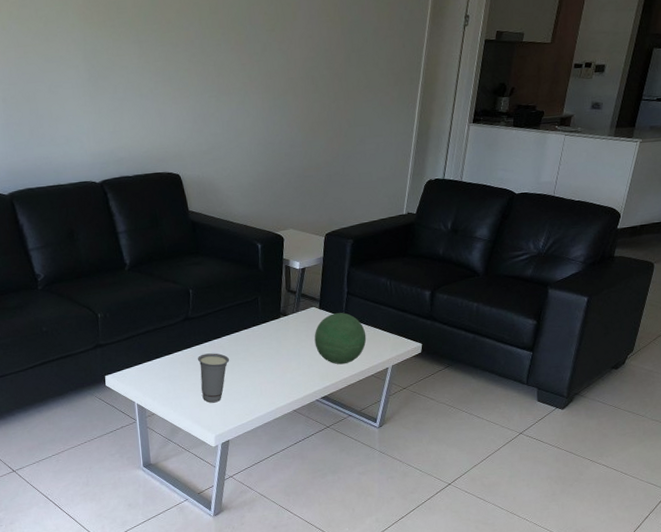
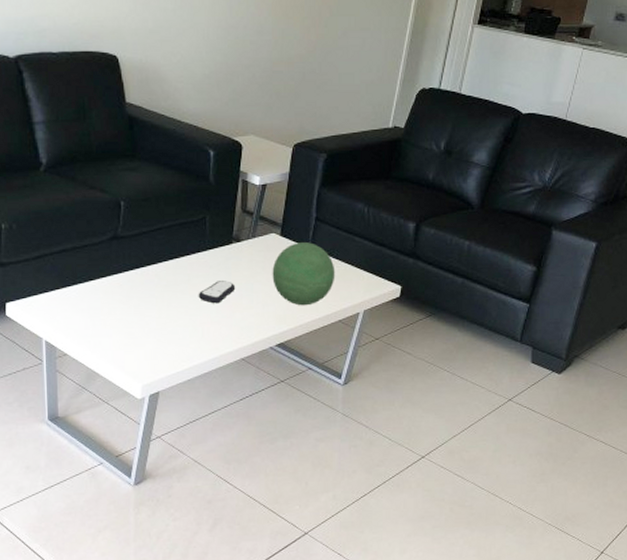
cup: present [197,353,230,403] -> none [125,282,166,345]
remote control: none [255,348,286,367] -> present [198,281,236,304]

